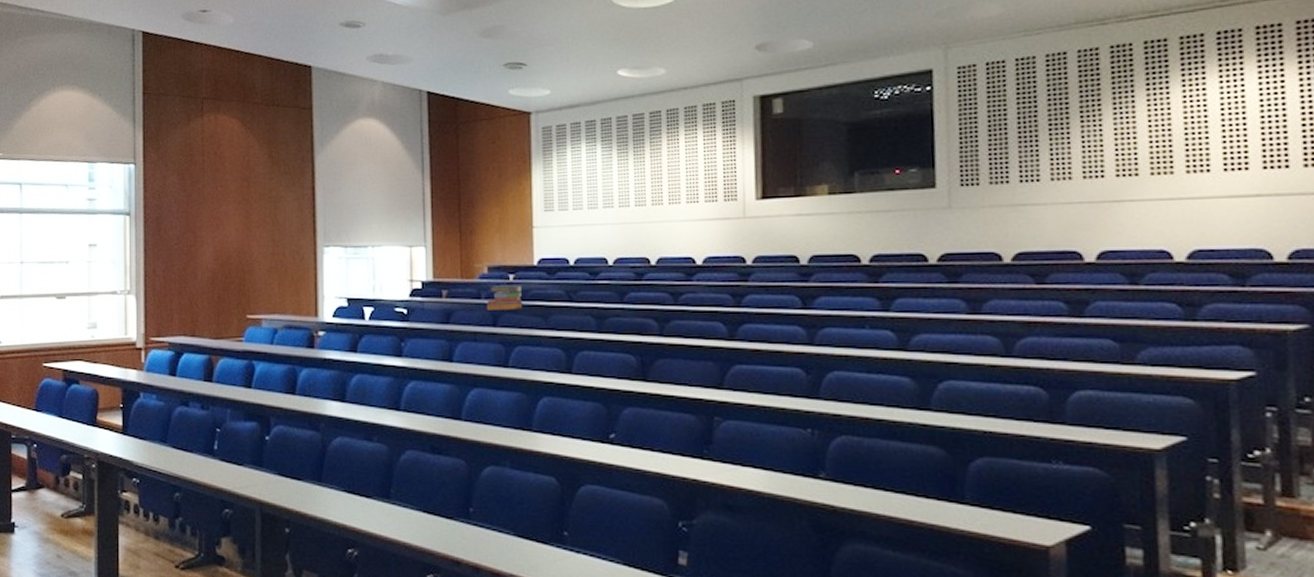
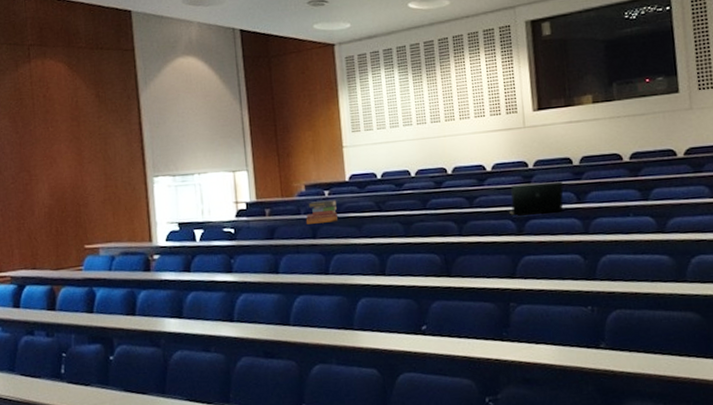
laptop: none [720,281,787,318] -> present [509,180,564,216]

